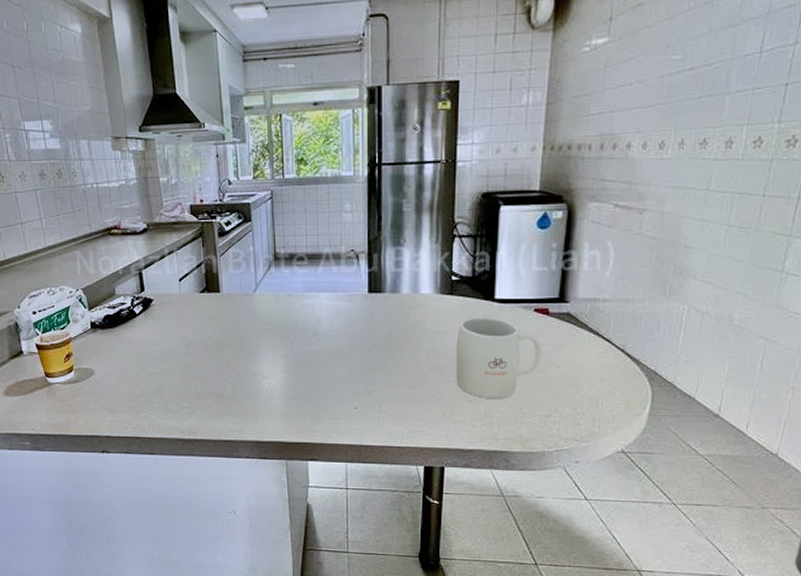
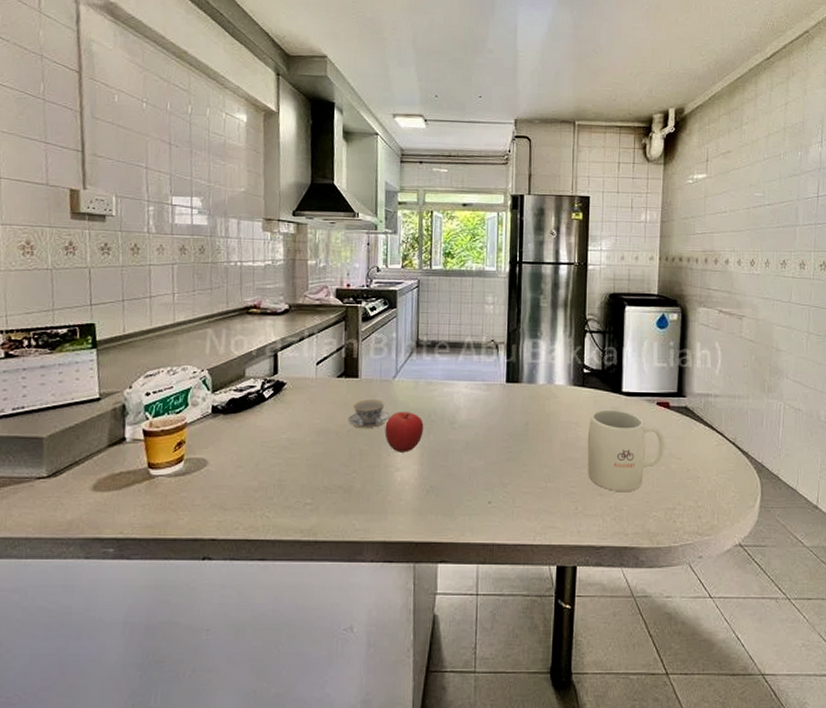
teacup: none [214,313,253,341] -> present [347,400,390,429]
fruit: none [249,324,287,362] -> present [384,411,424,453]

